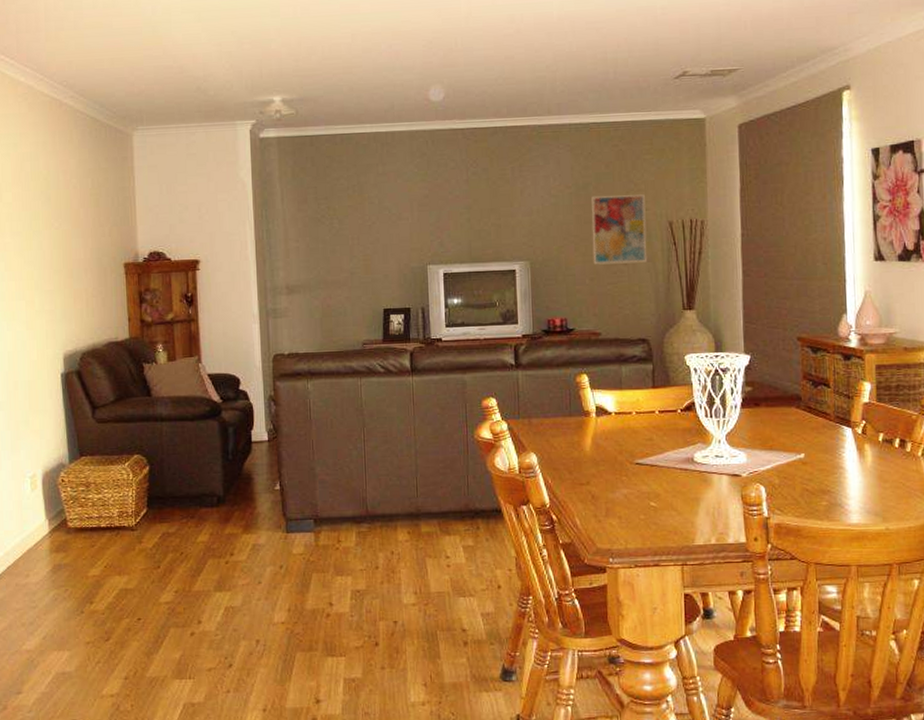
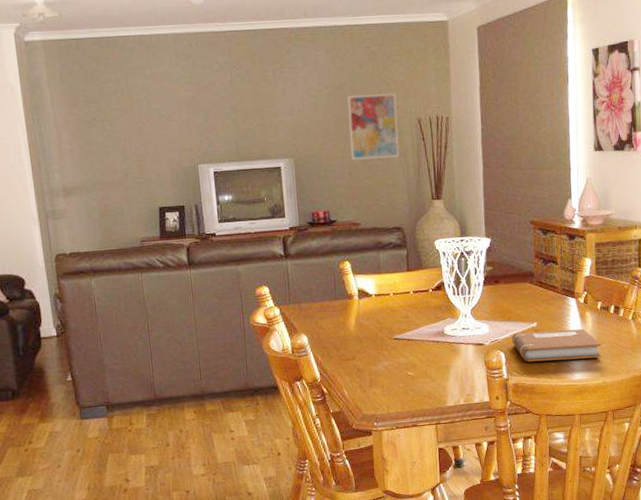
notebook: none [774,463,884,500] -> present [512,328,602,362]

